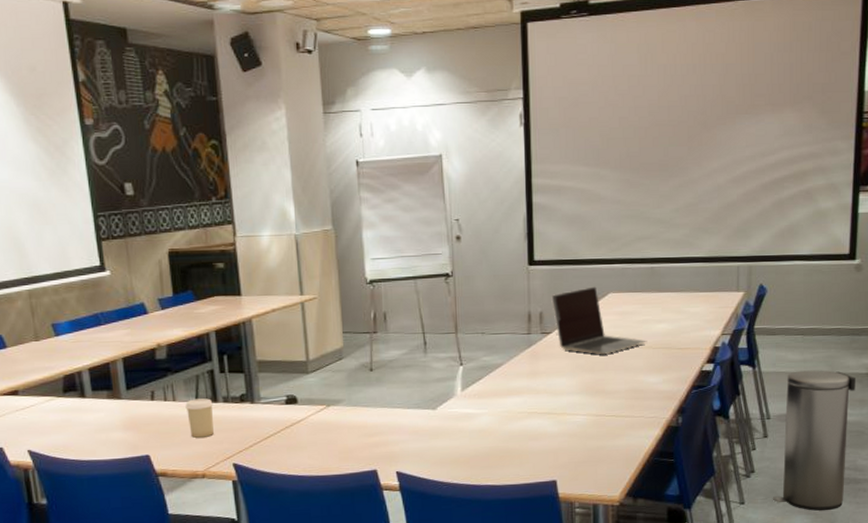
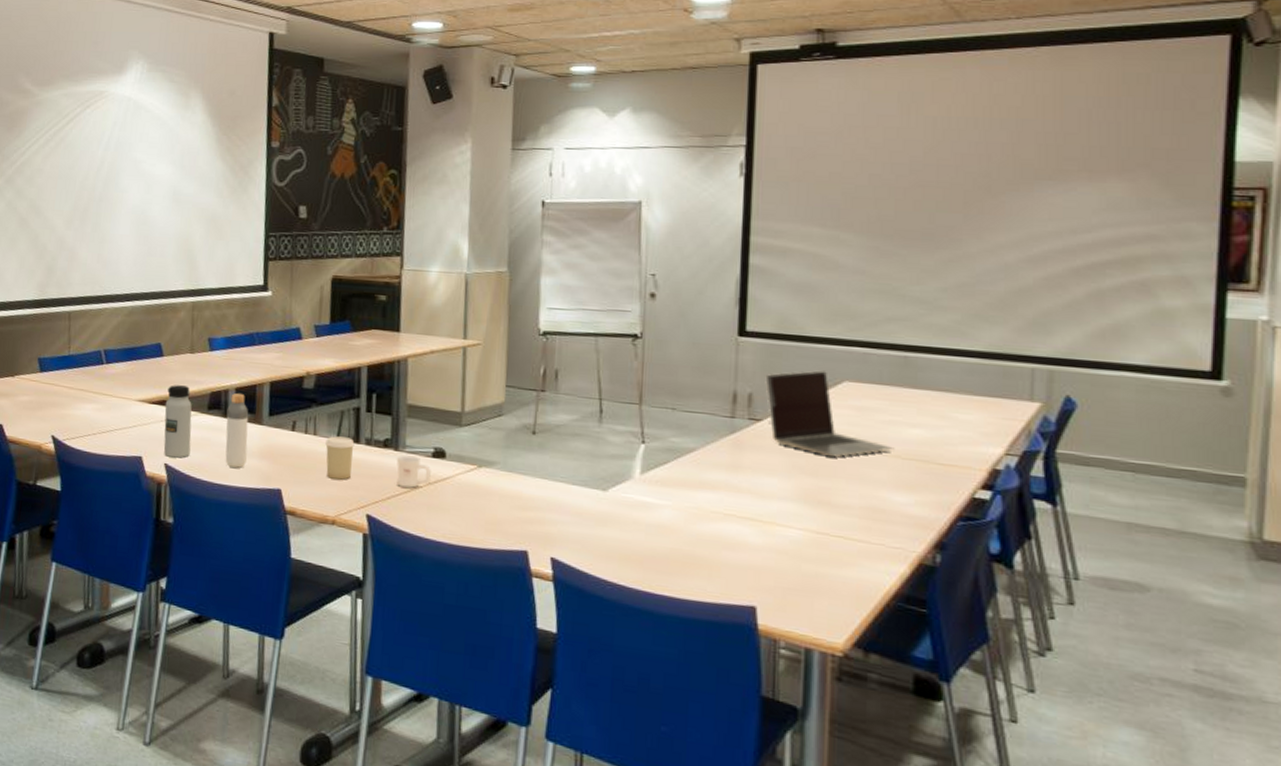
water bottle: none [17,373,53,444] -> present [163,385,192,458]
bottle: none [83,372,111,443] -> present [225,392,249,468]
mug: none [253,406,287,434] -> present [396,455,431,488]
pedal bin: present [772,370,855,511] -> none [1080,520,1223,731]

